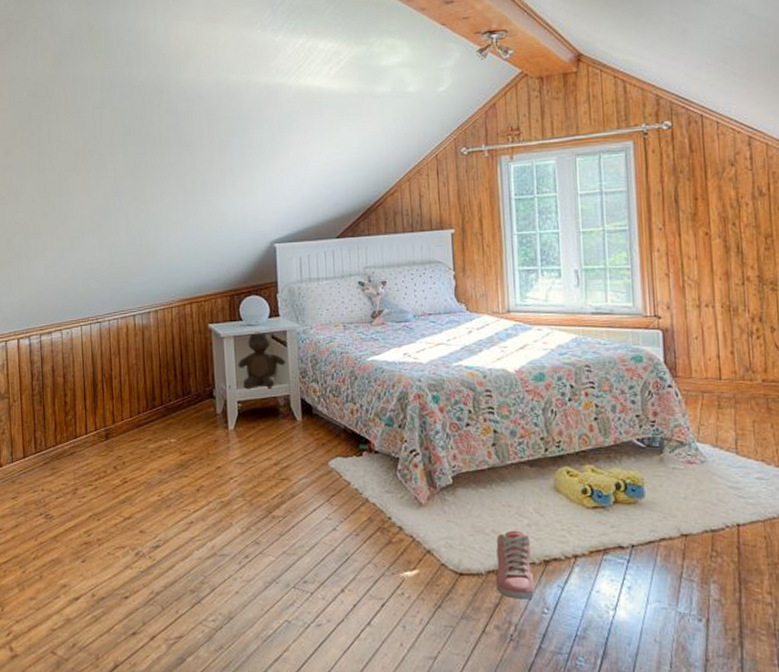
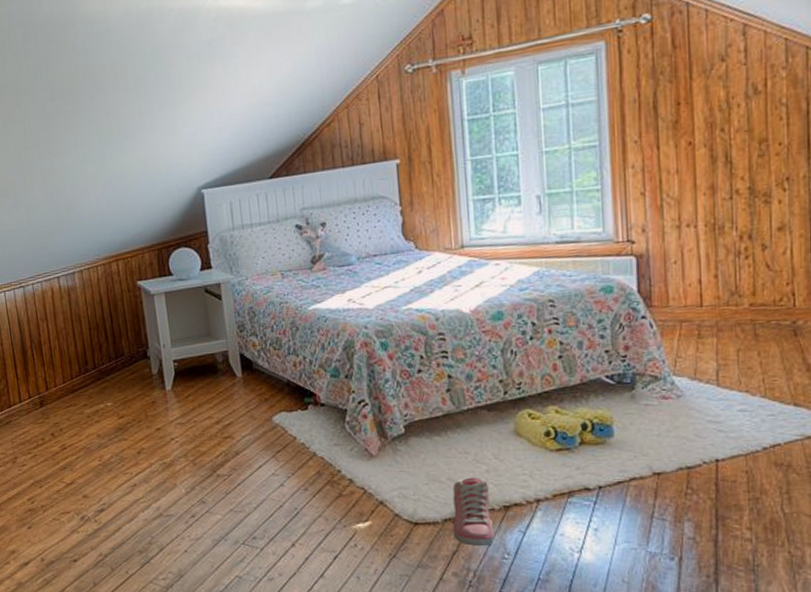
teddy bear: present [238,332,286,390] -> none [171,286,221,348]

